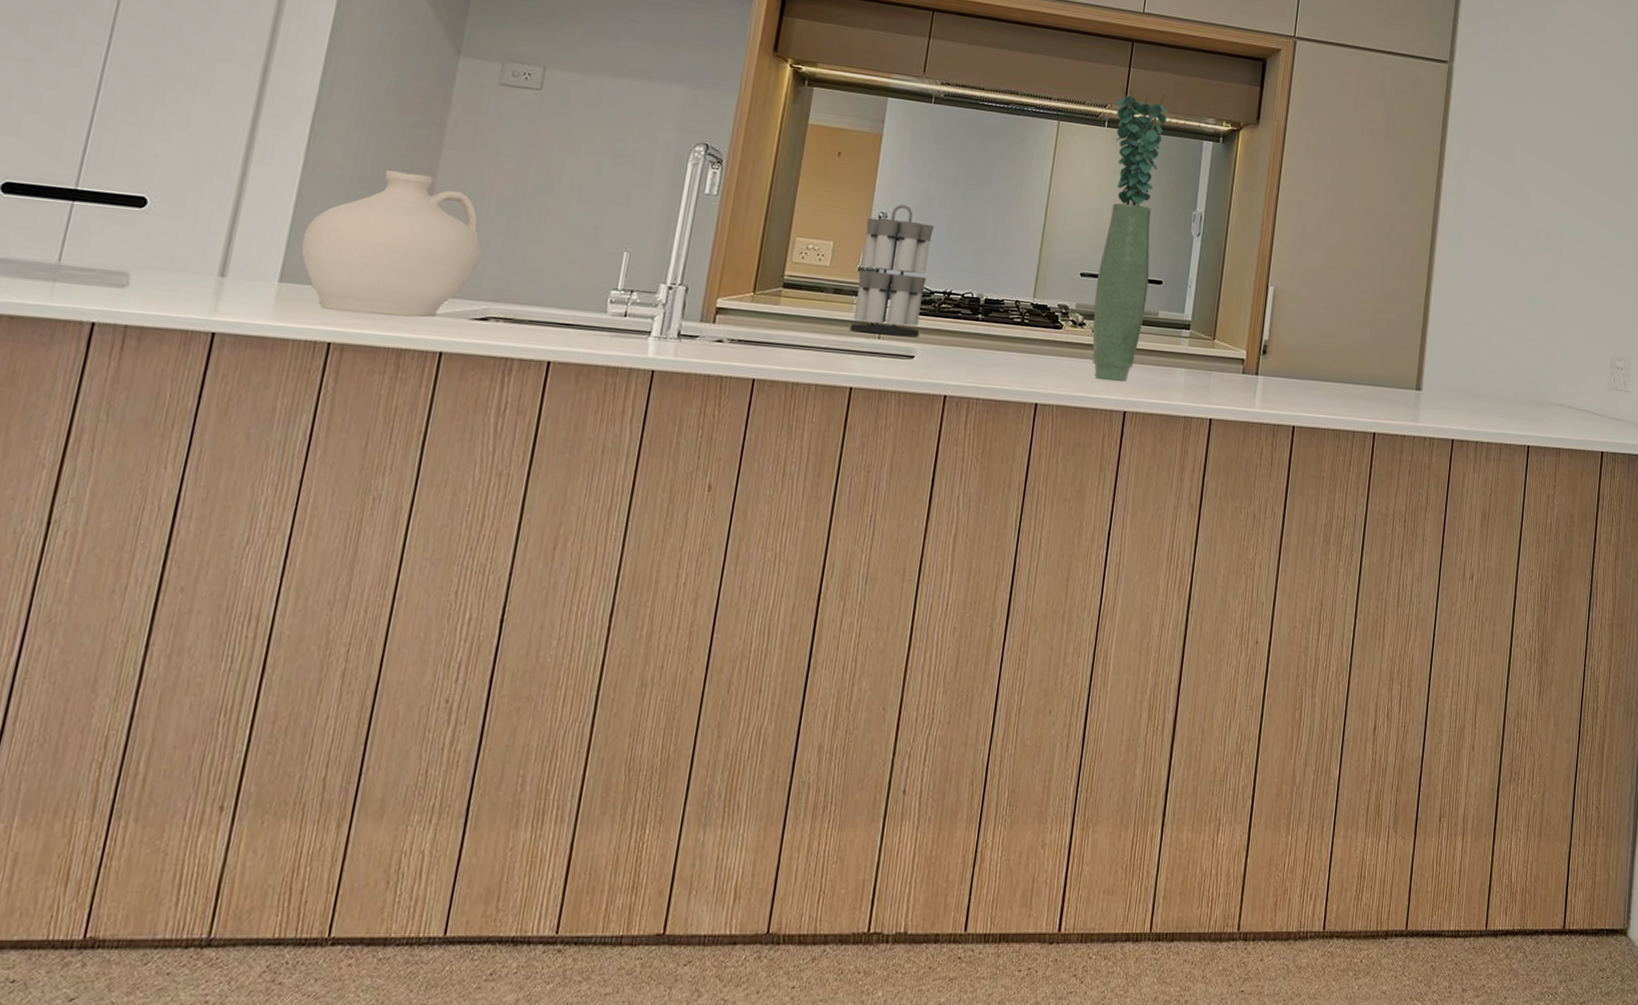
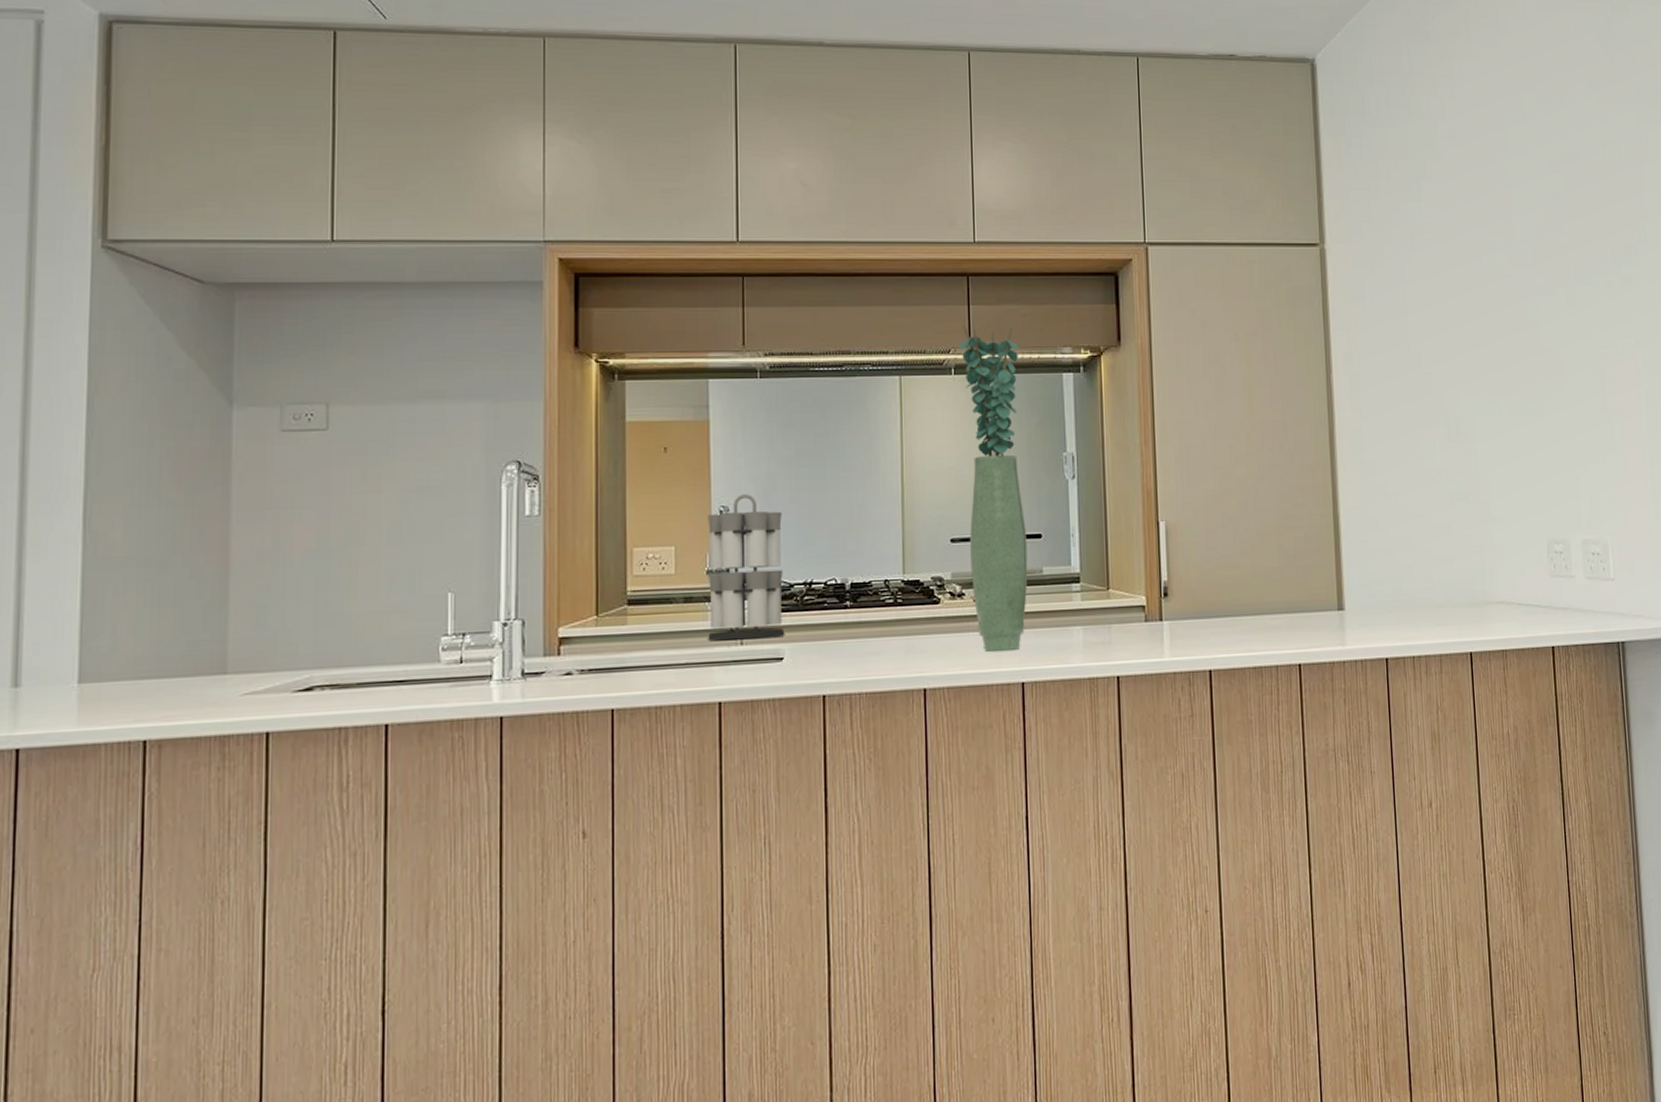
ceramic jug: present [301,170,483,318] -> none [95,542,294,706]

